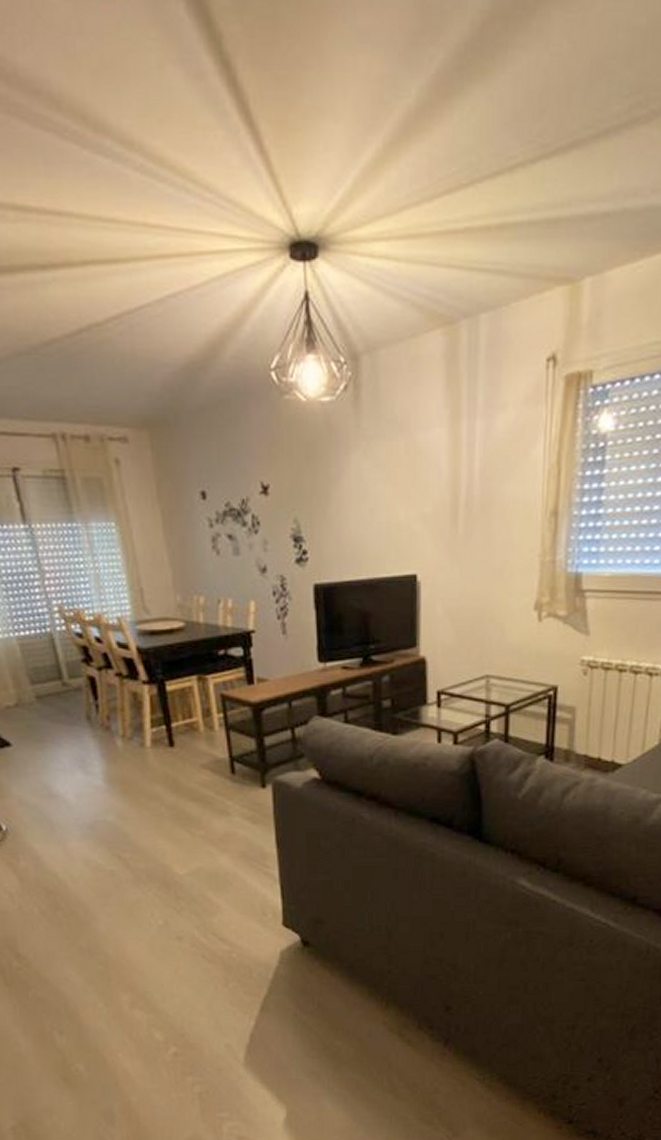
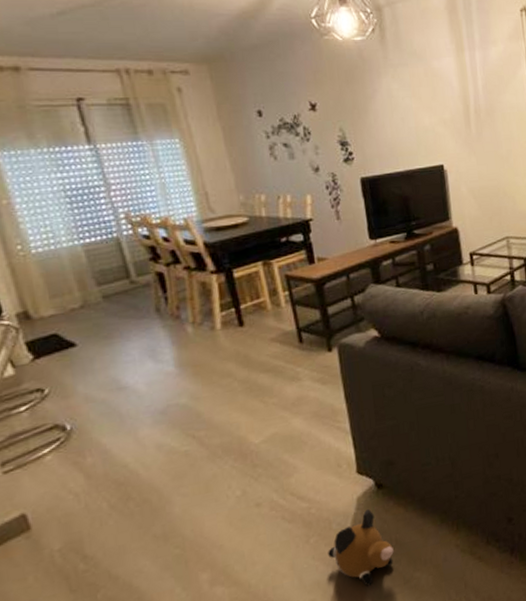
plush toy: none [246,966,315,1043] -> present [328,509,394,587]

